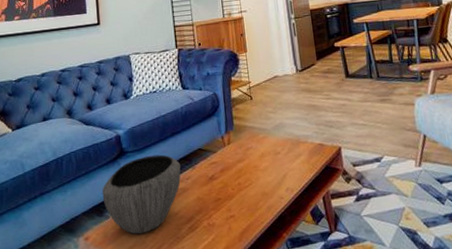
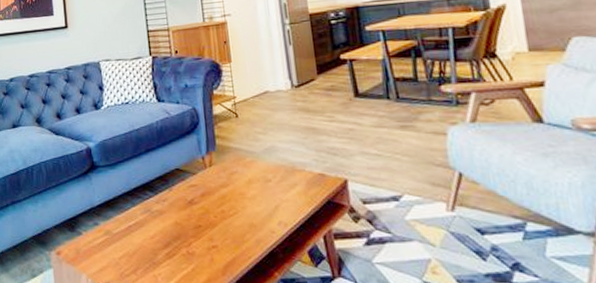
bowl: present [102,154,181,235] -> none [73,172,157,255]

